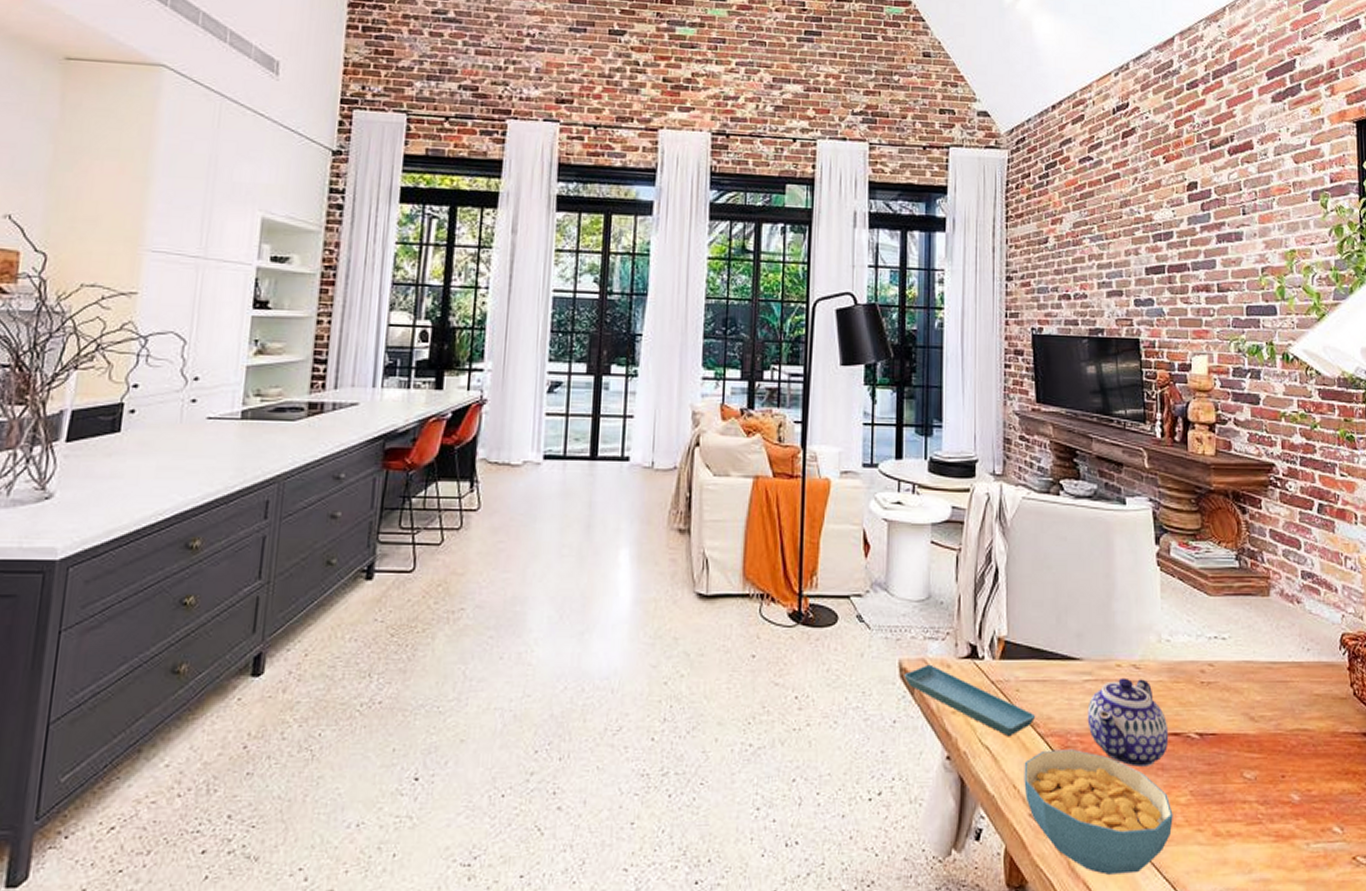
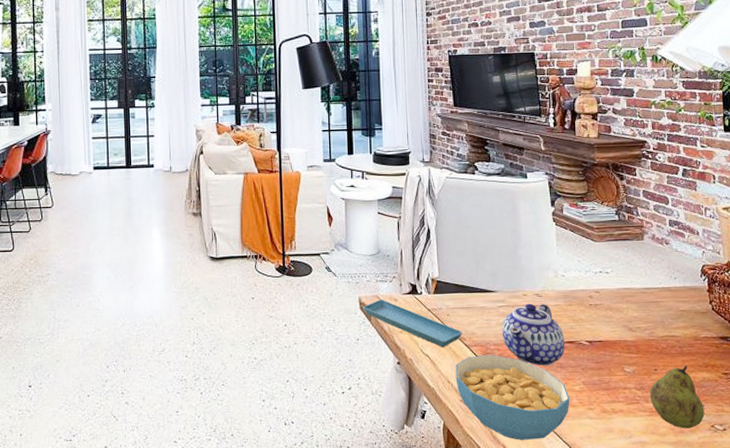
fruit: none [1275,771,1344,862] -> present [649,365,705,429]

